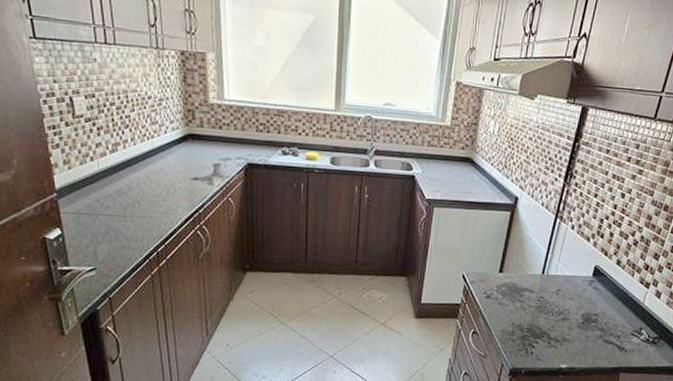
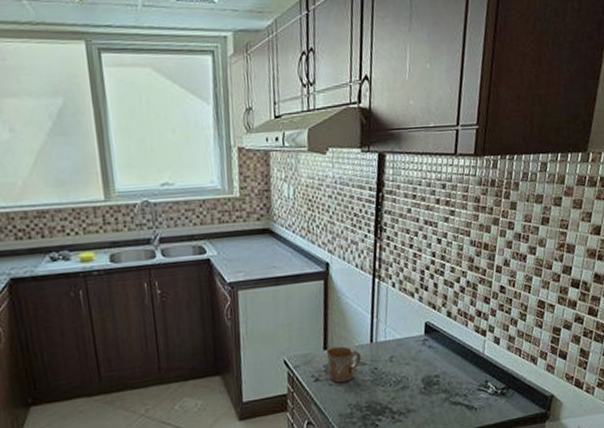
mug: none [500,271,531,304] -> present [326,346,361,383]

